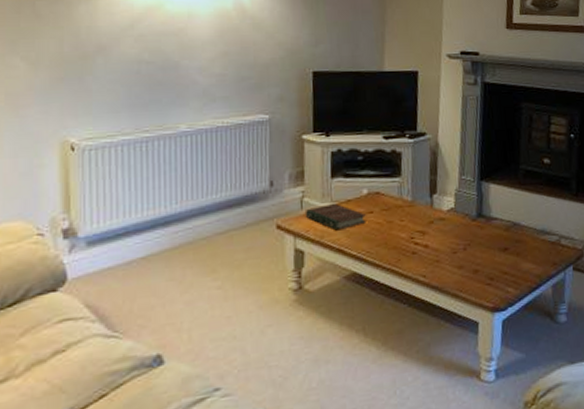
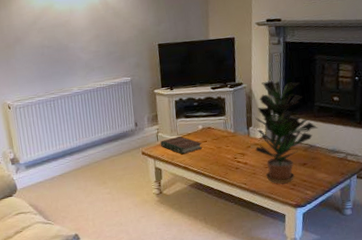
potted plant: none [440,132,524,276] -> present [255,80,318,184]

